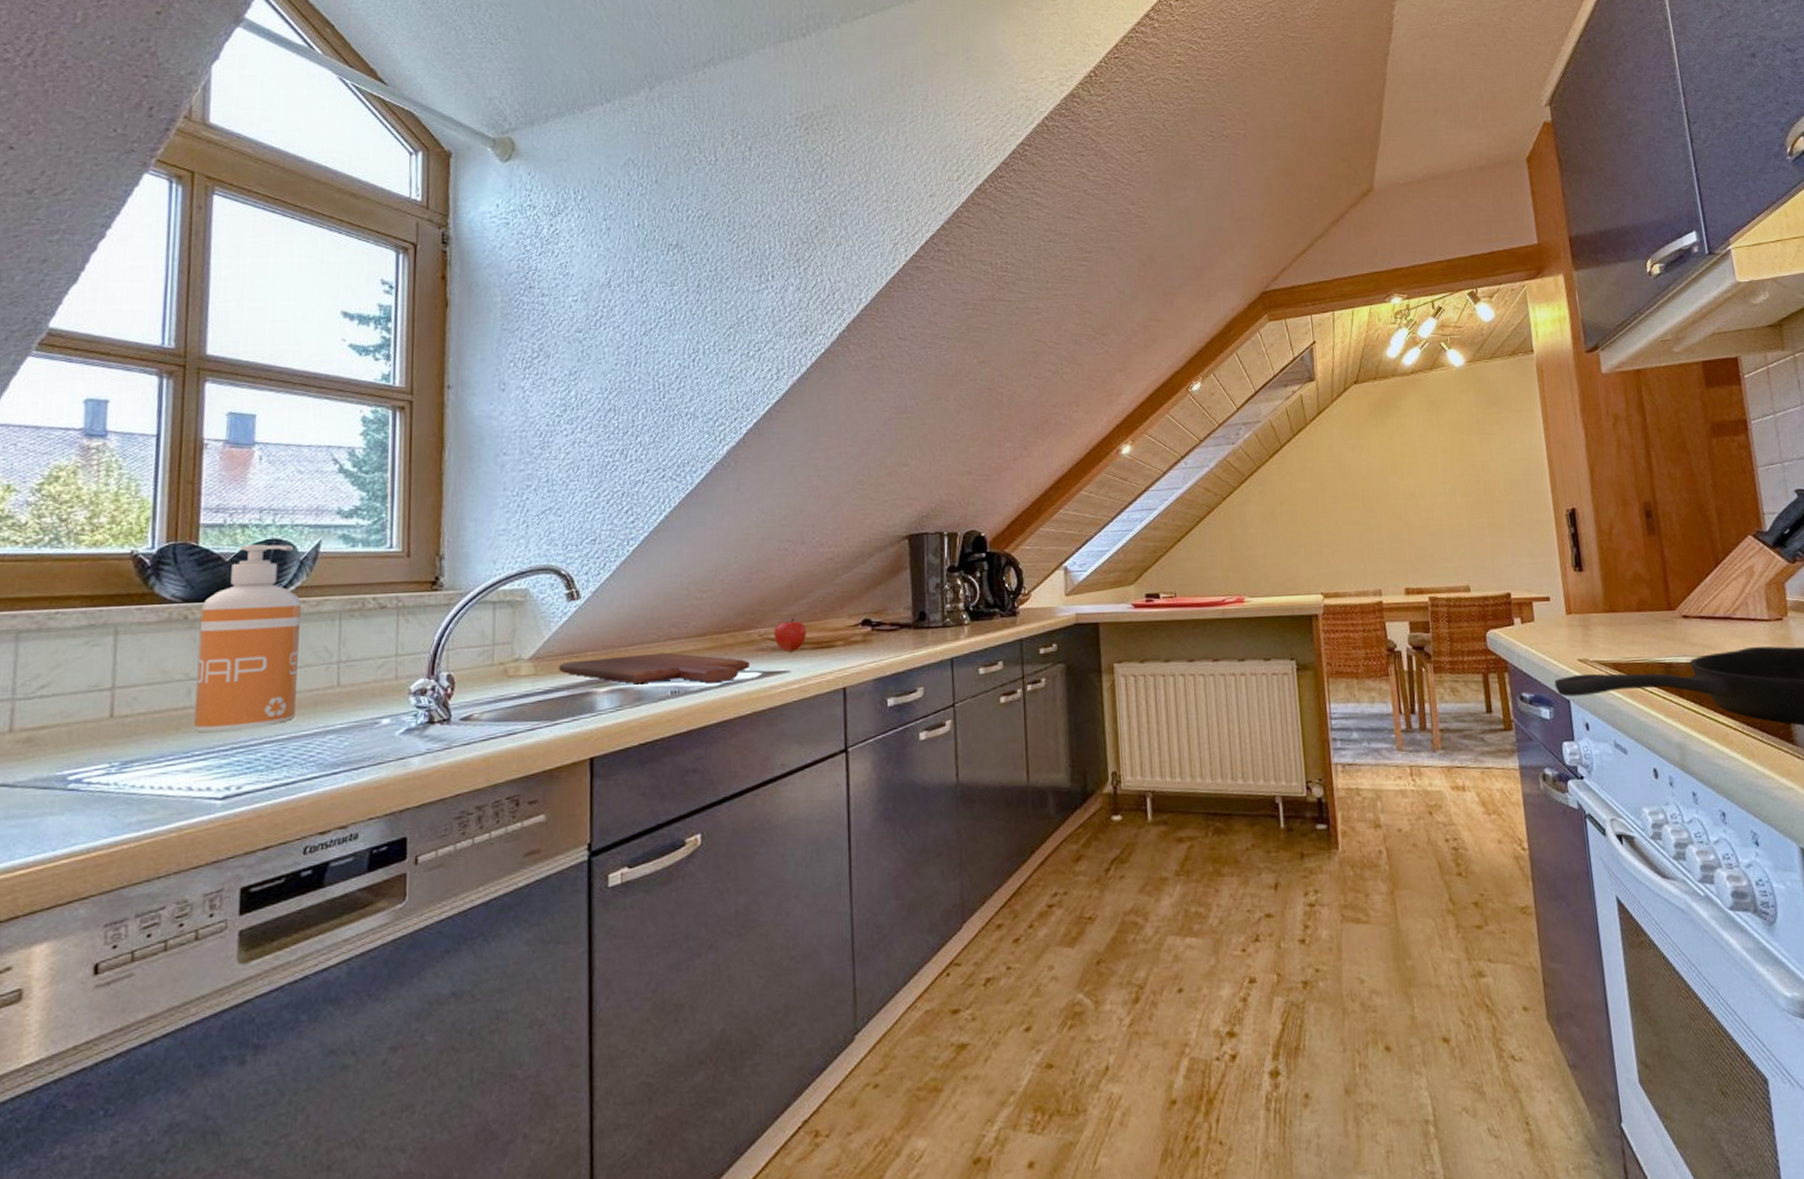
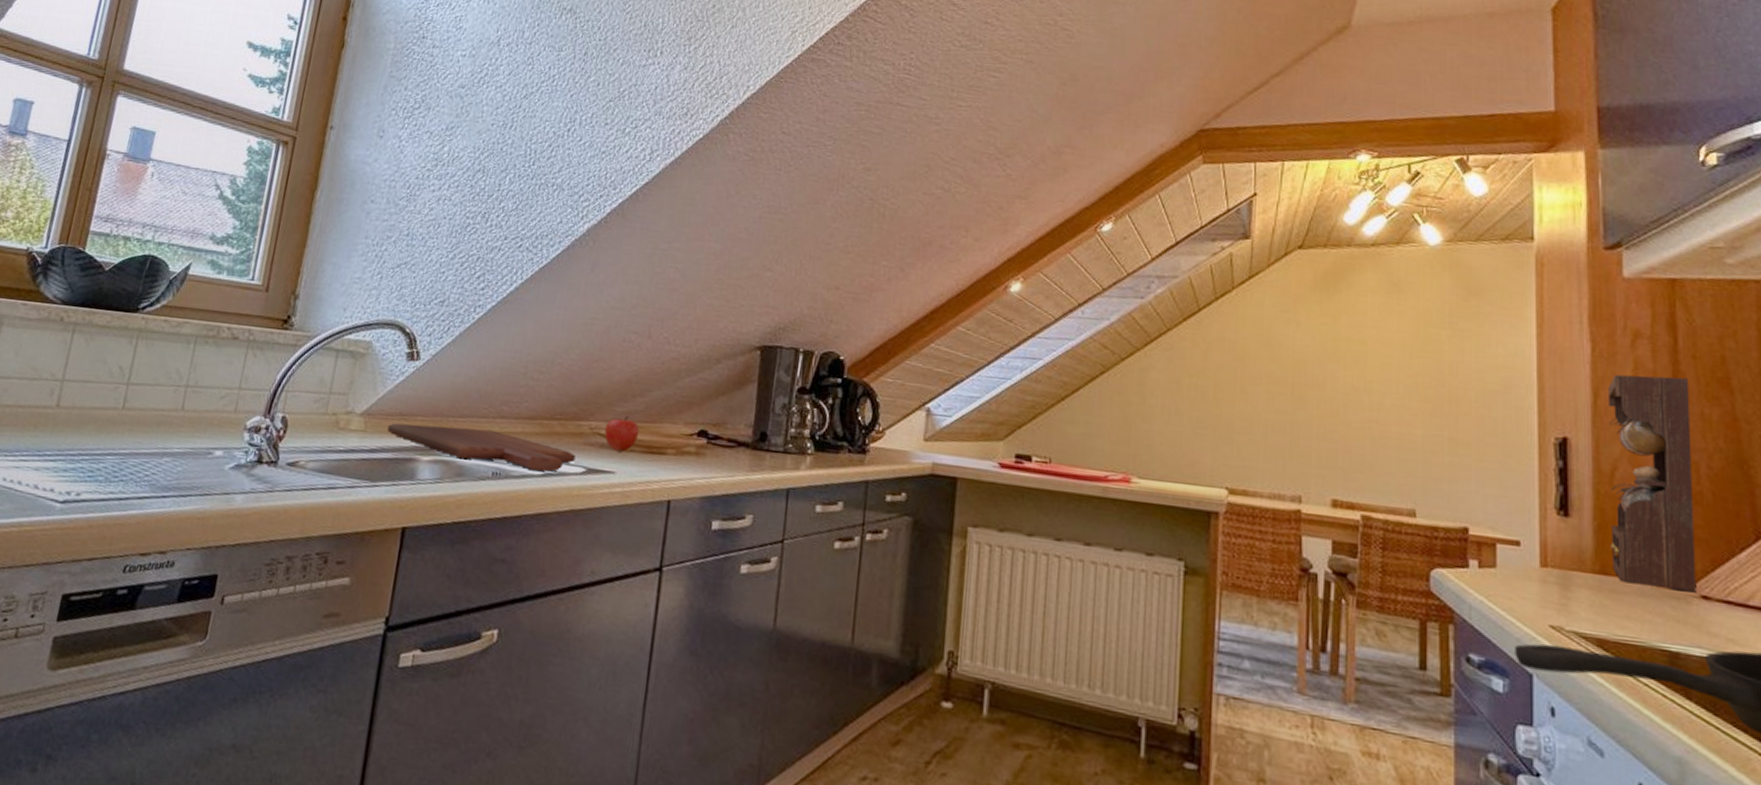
soap dispenser: present [193,544,301,733] -> none [49,257,166,439]
spice rack: none [1600,447,1679,616] -> present [1608,374,1697,593]

